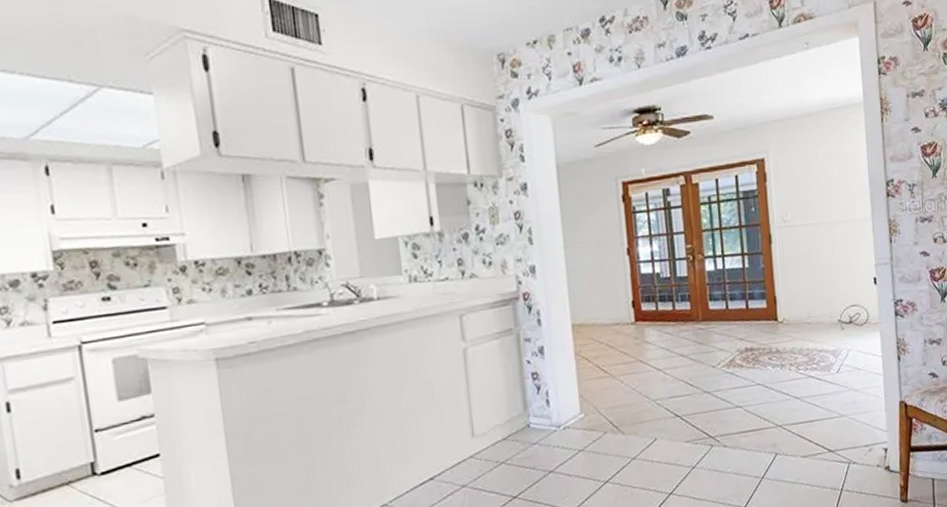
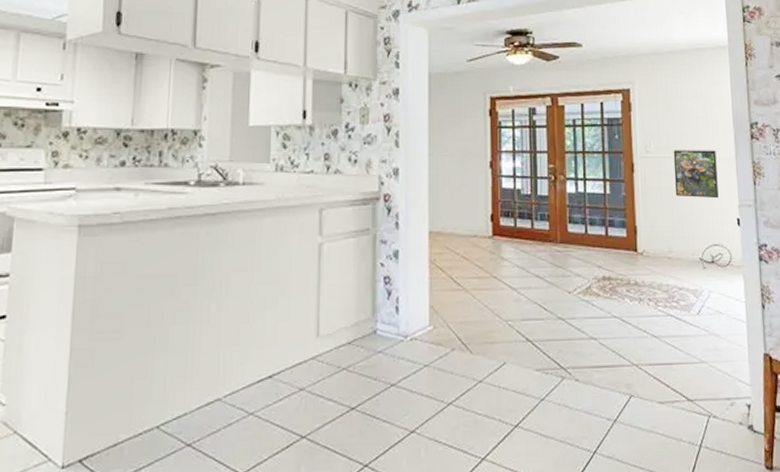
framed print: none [810,212,855,262] -> present [673,150,719,199]

